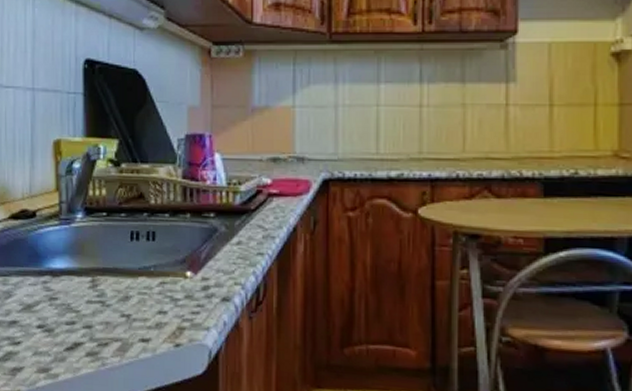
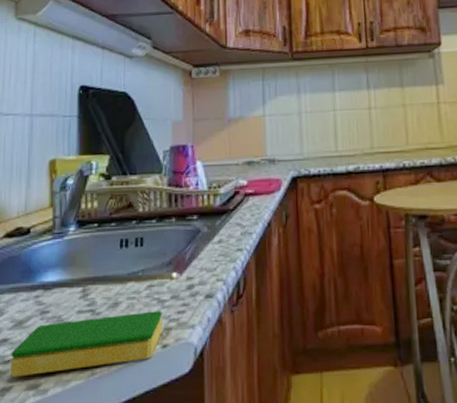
dish sponge: none [21,308,175,359] -> present [10,311,162,377]

